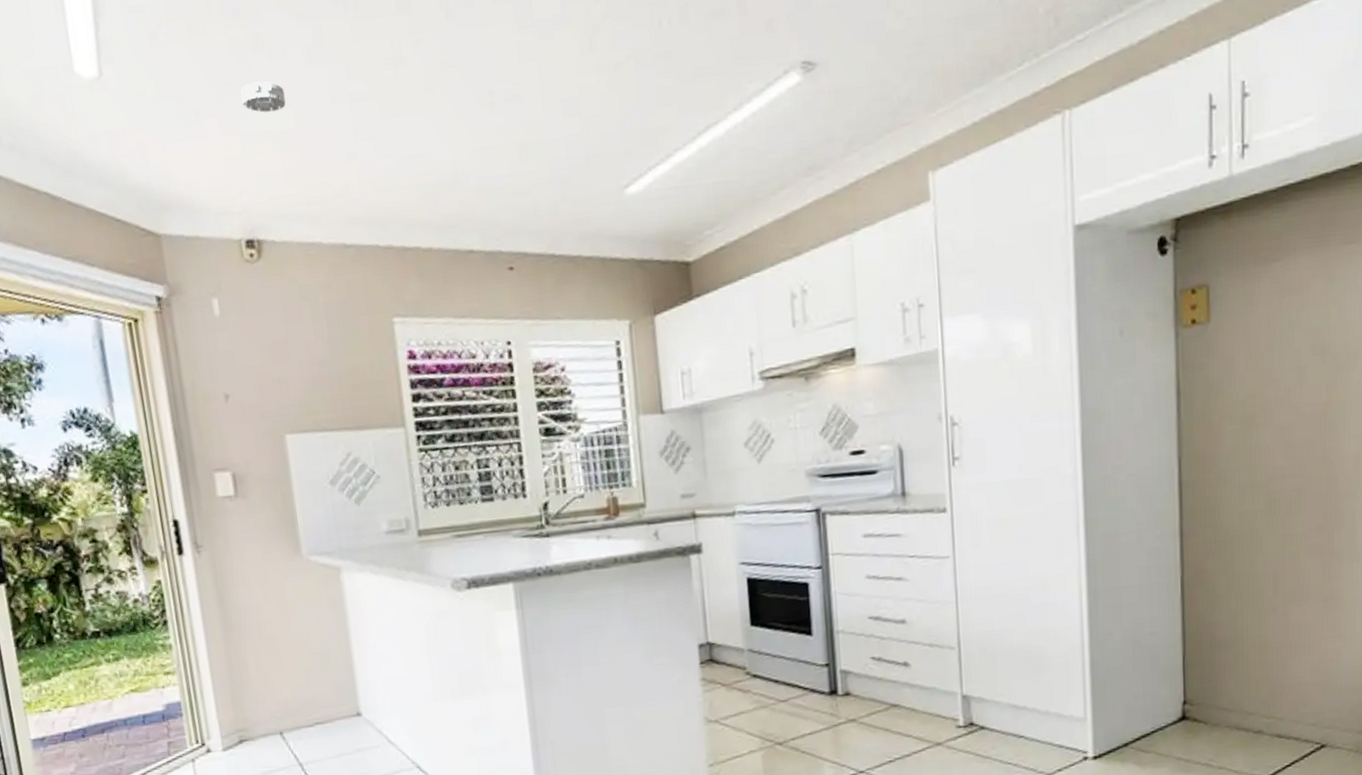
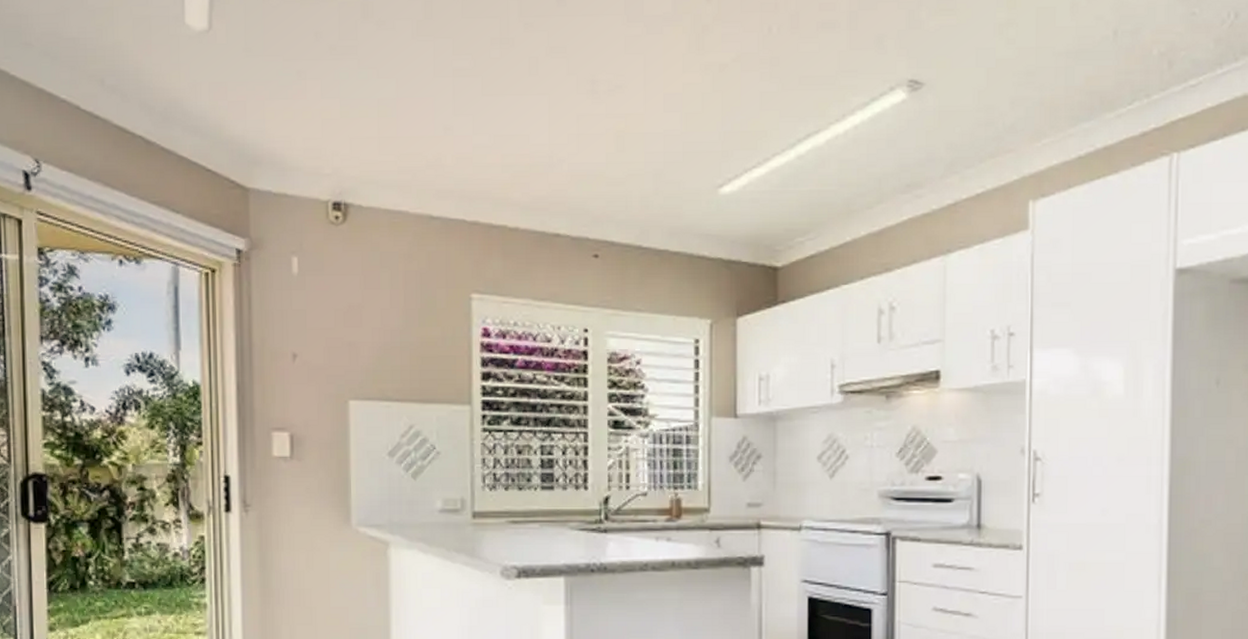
smoke detector: present [240,81,286,113] -> none [346,49,389,79]

